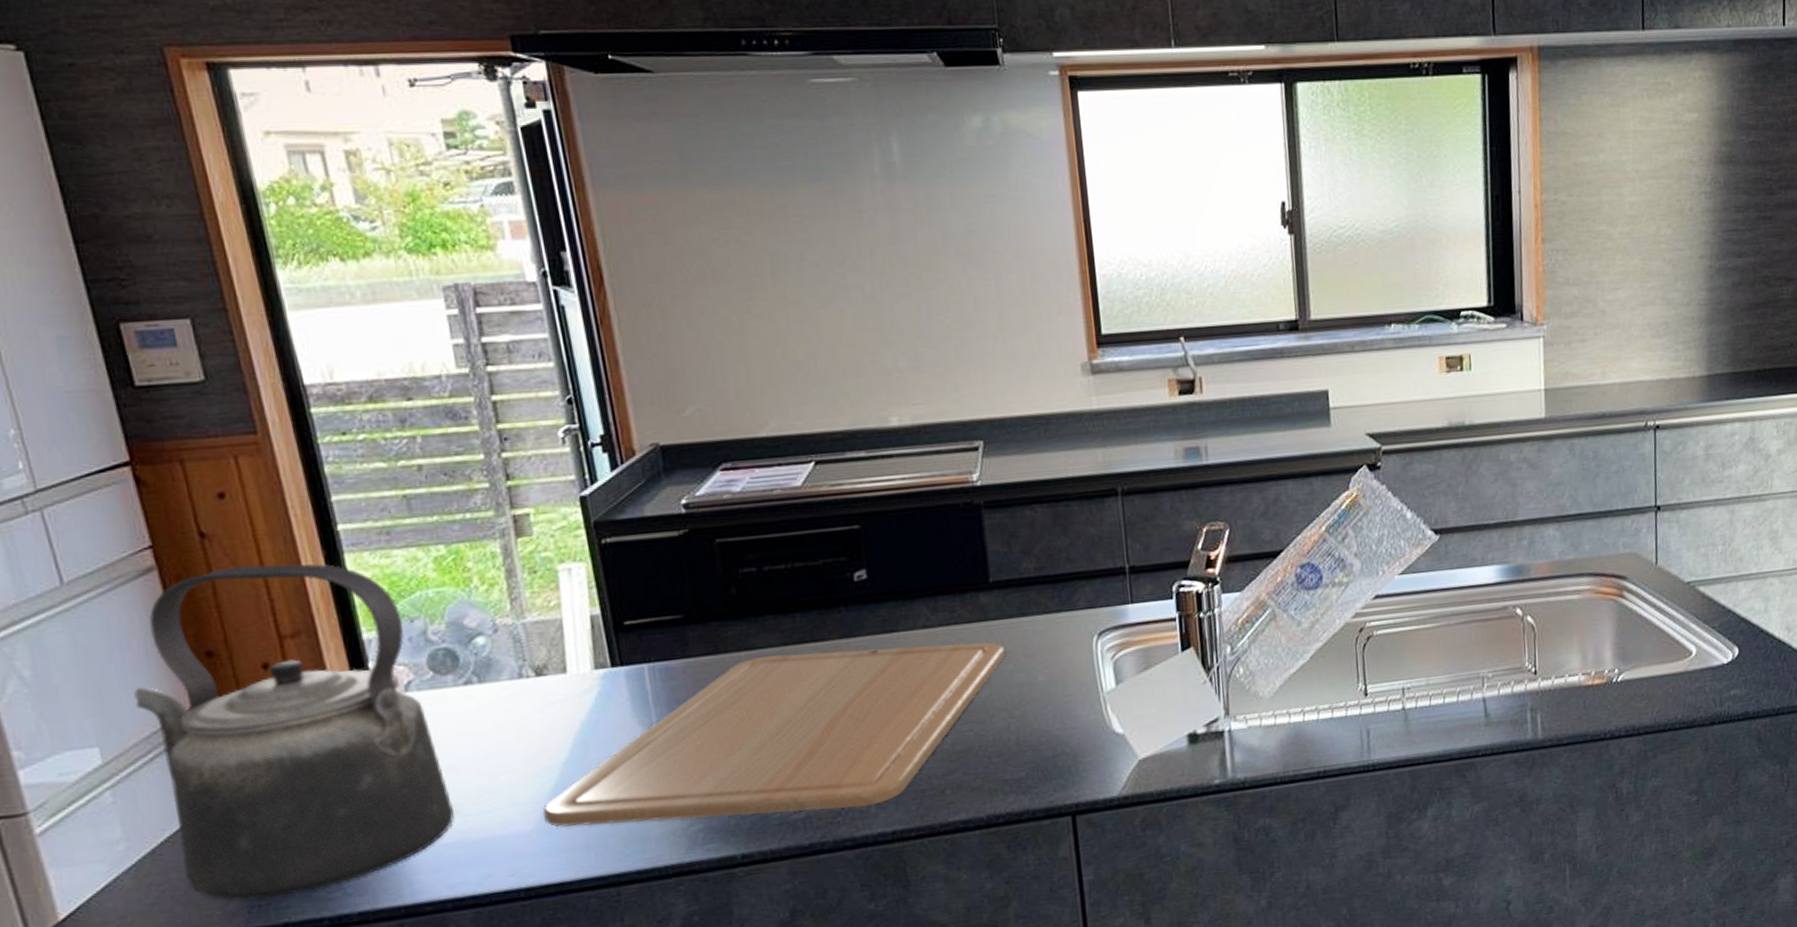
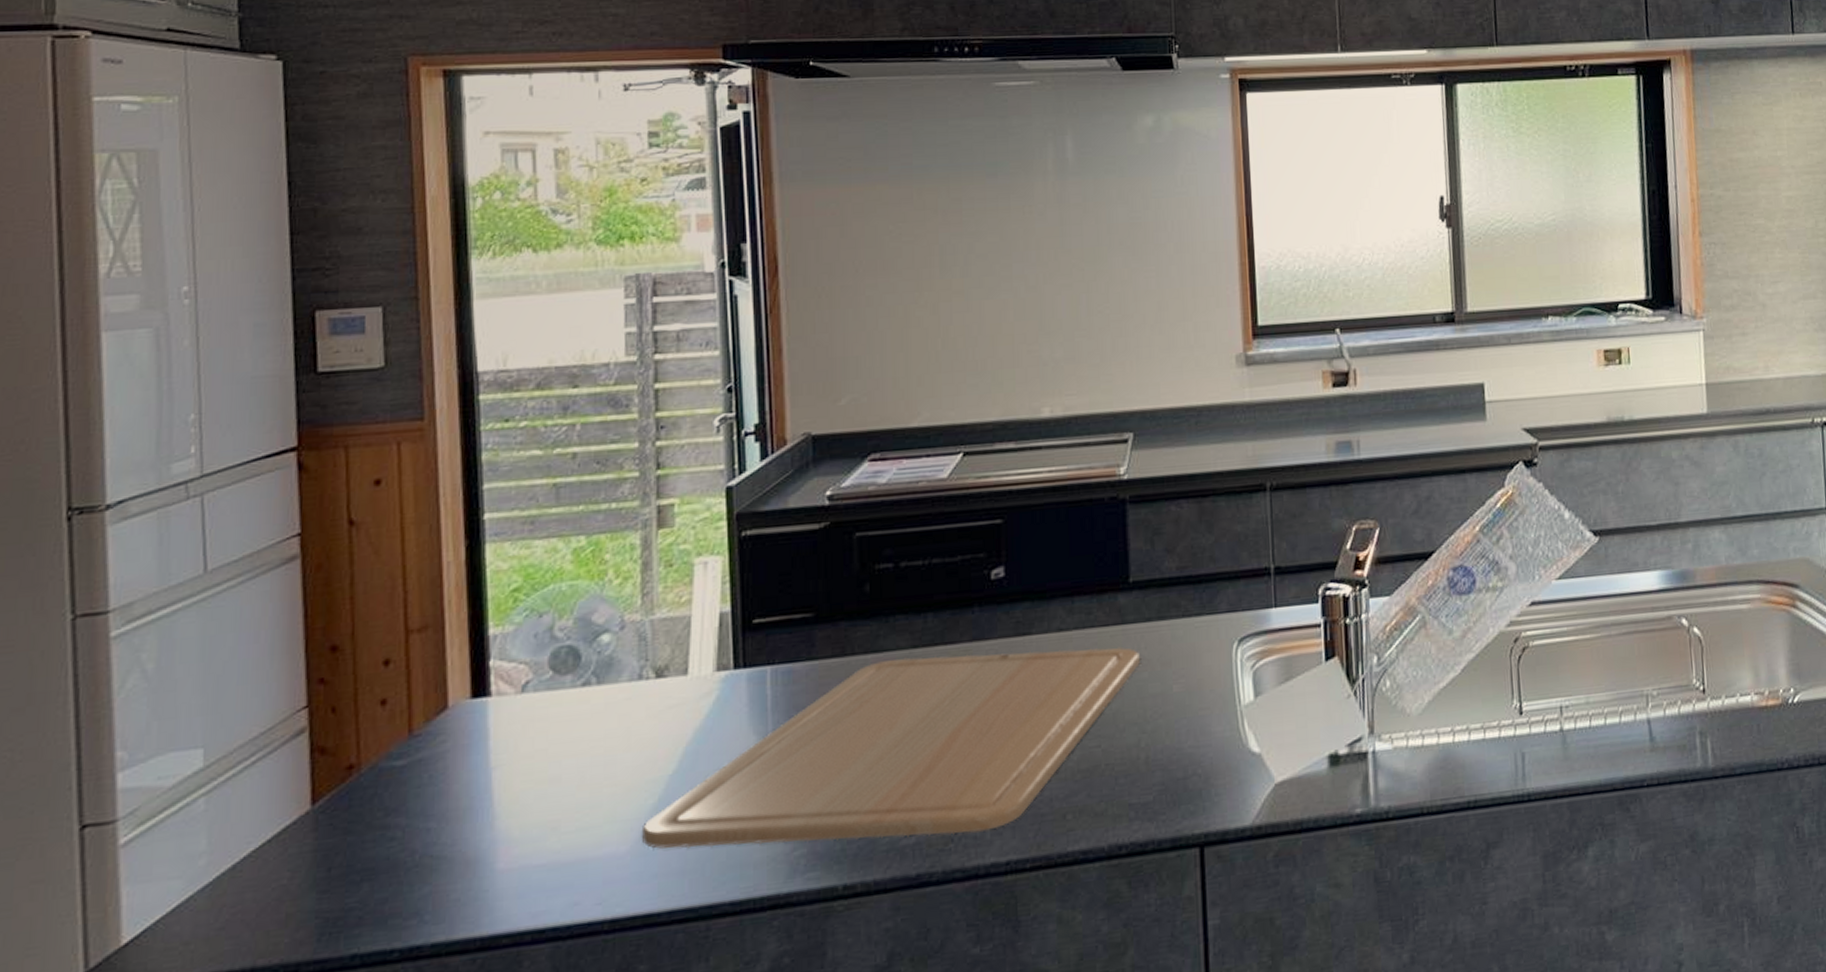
kettle: present [134,563,454,900] -> none [250,553,551,926]

